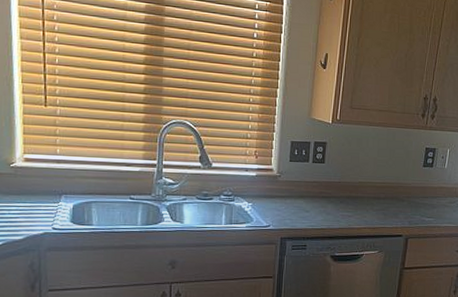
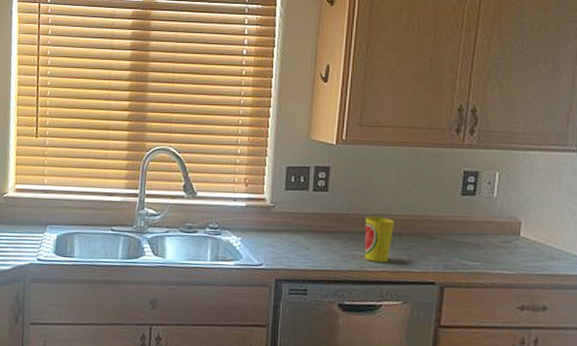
cup: none [352,184,375,221] -> present [365,216,395,262]

